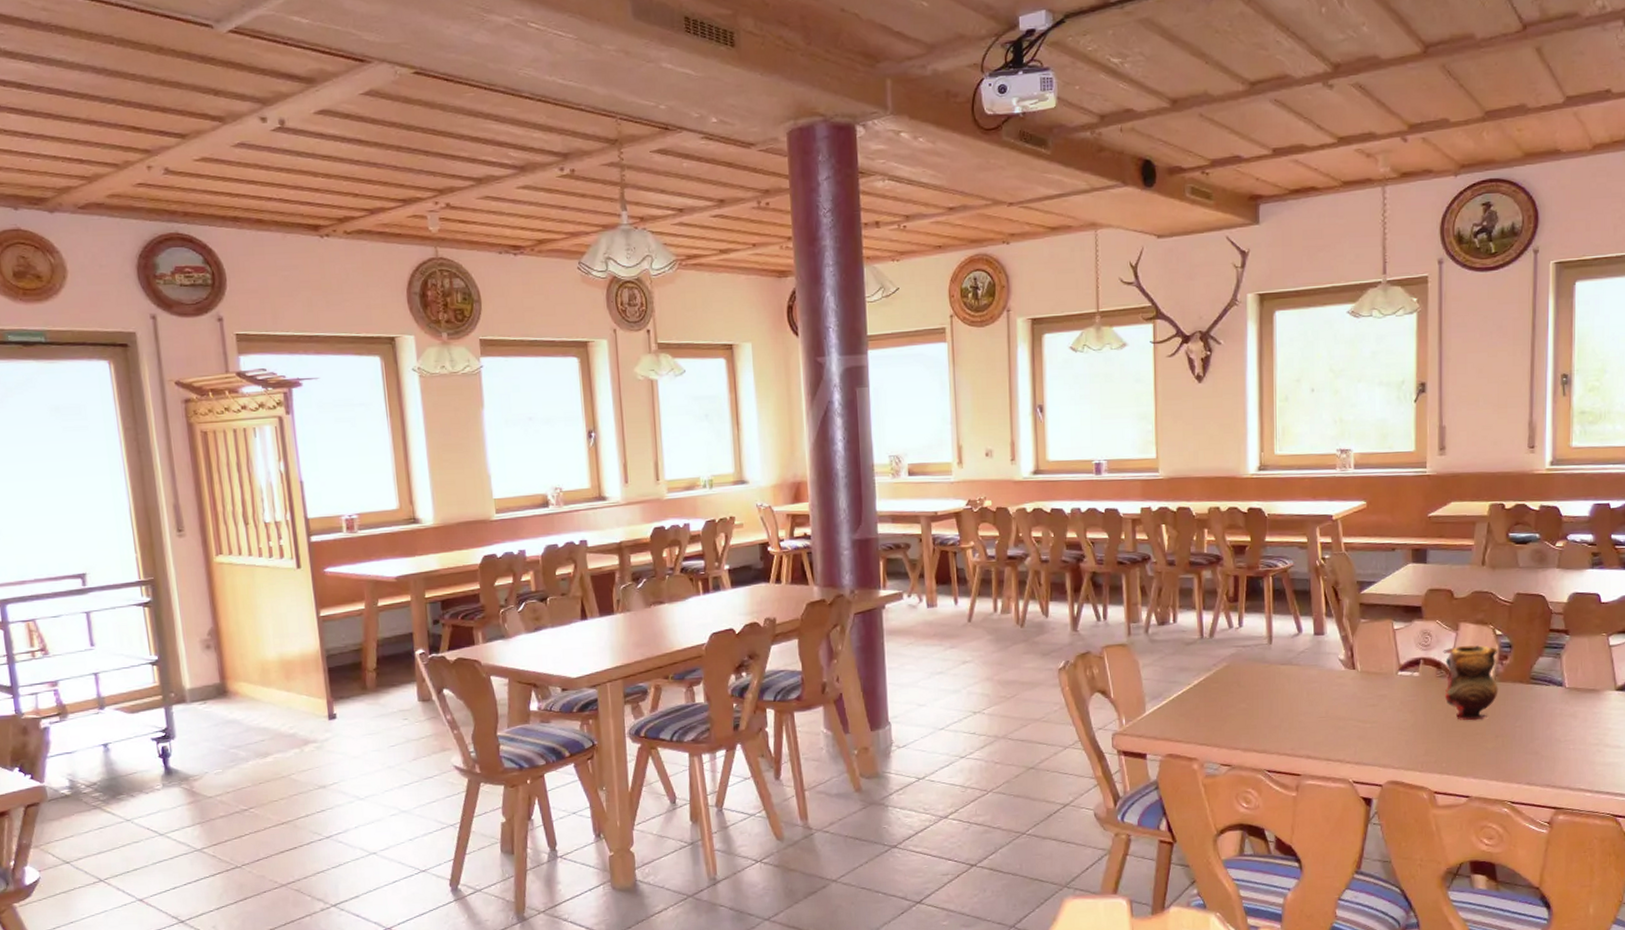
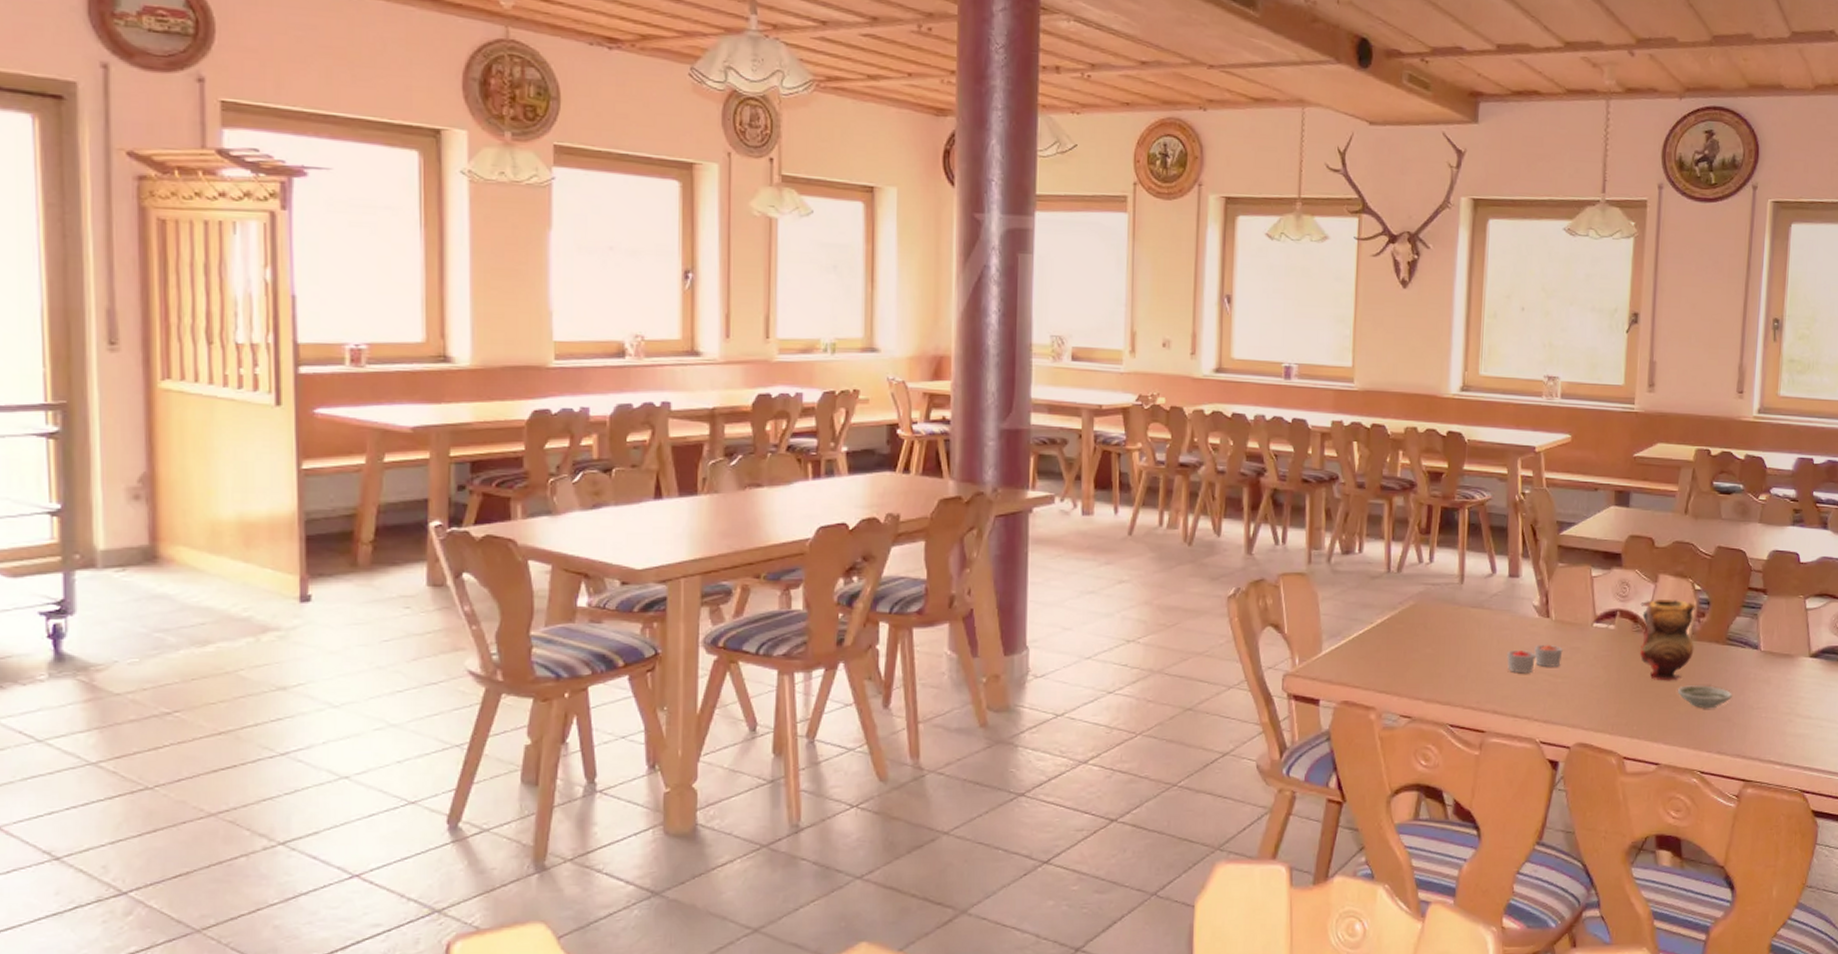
candle: none [1317,694,1370,721] -> present [1507,645,1563,672]
saucer: none [1483,722,1539,743] -> present [1677,685,1732,708]

